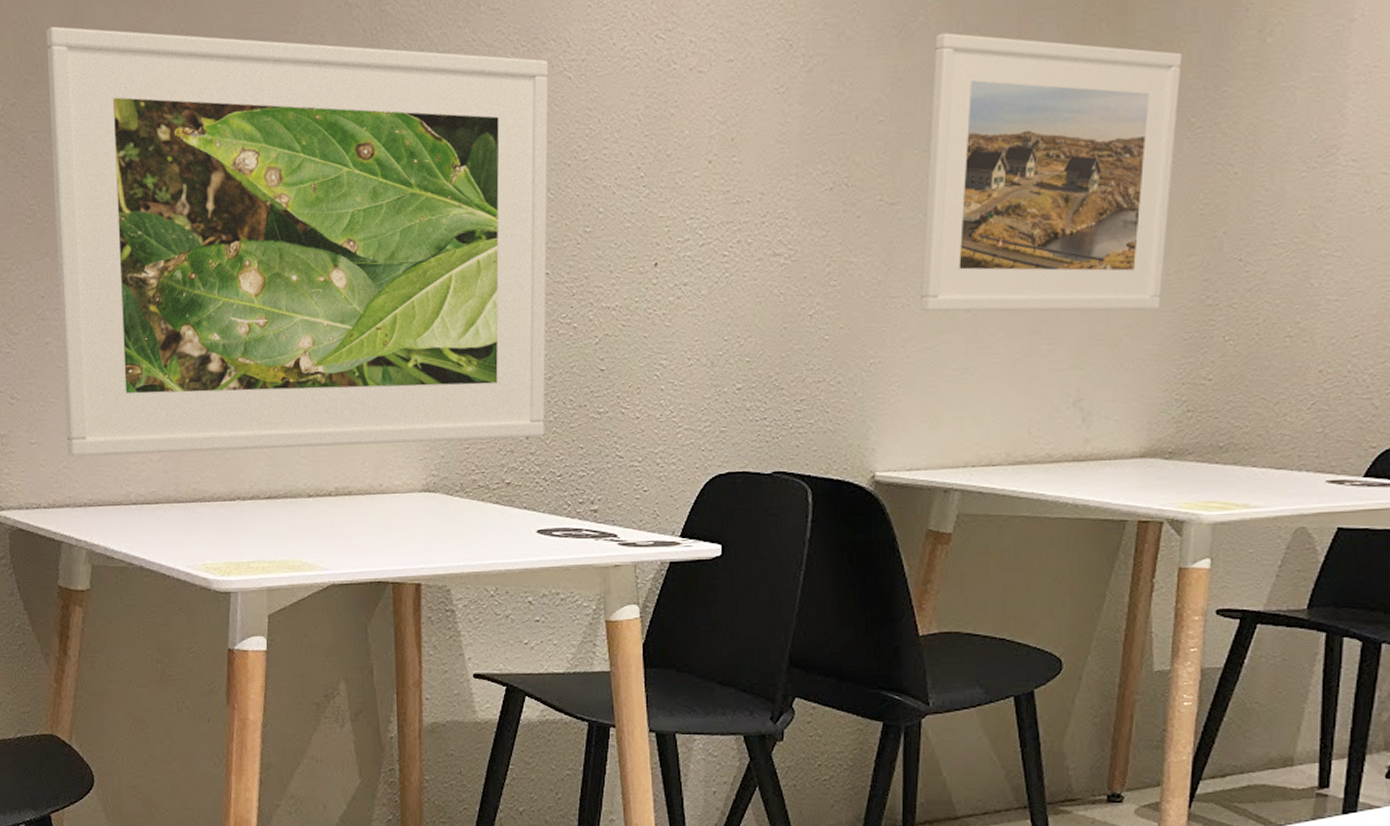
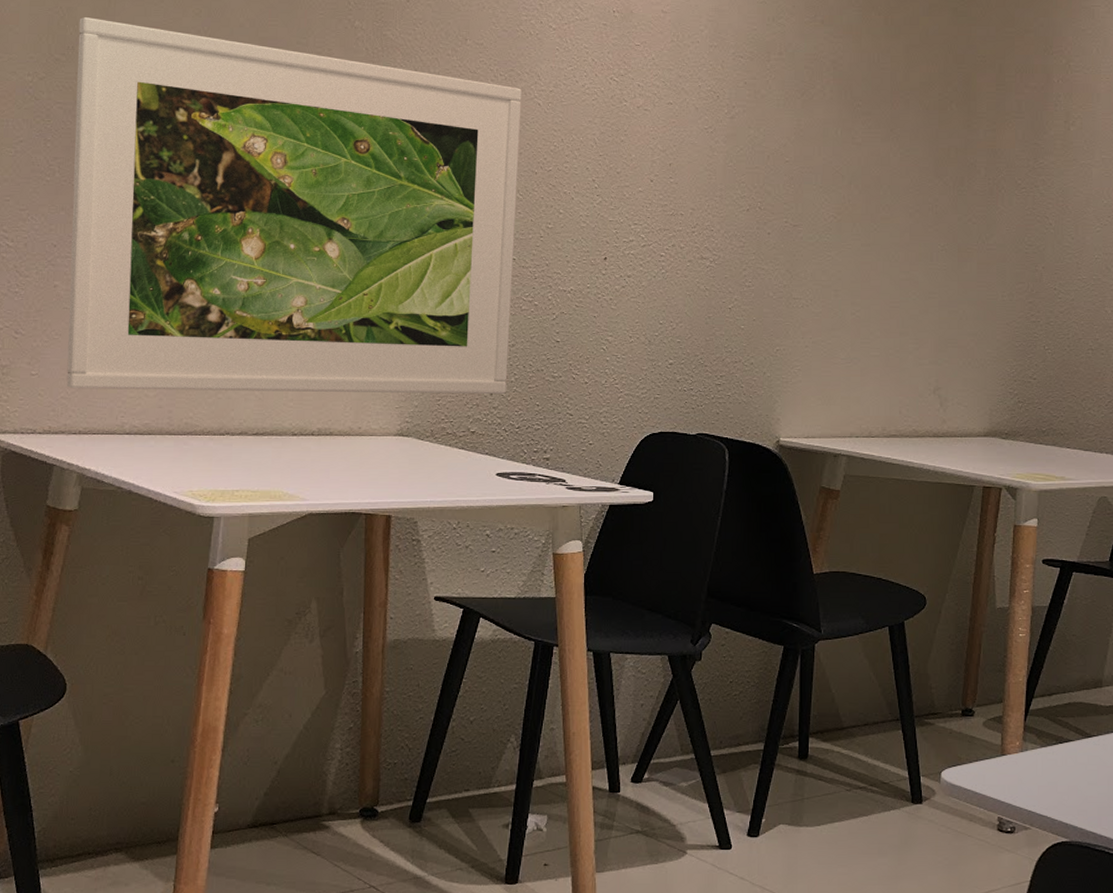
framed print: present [919,33,1182,312] -> none [816,99,1010,323]

